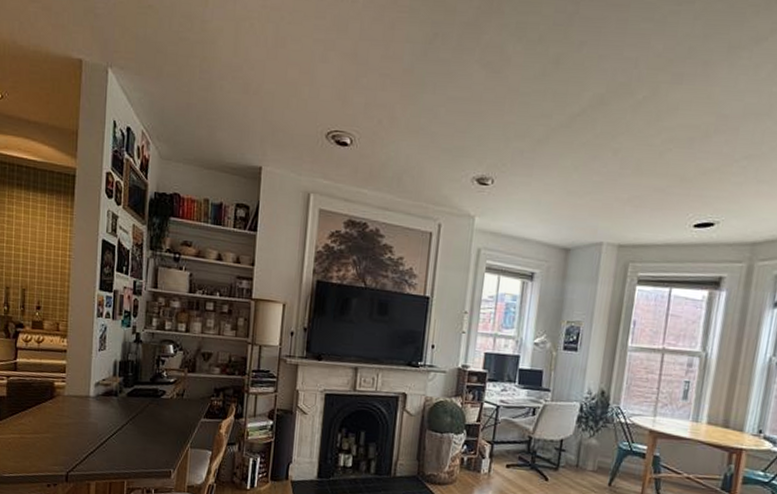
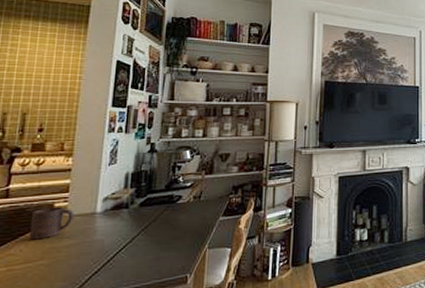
cup: none [35,385,71,414] -> present [29,207,74,240]

